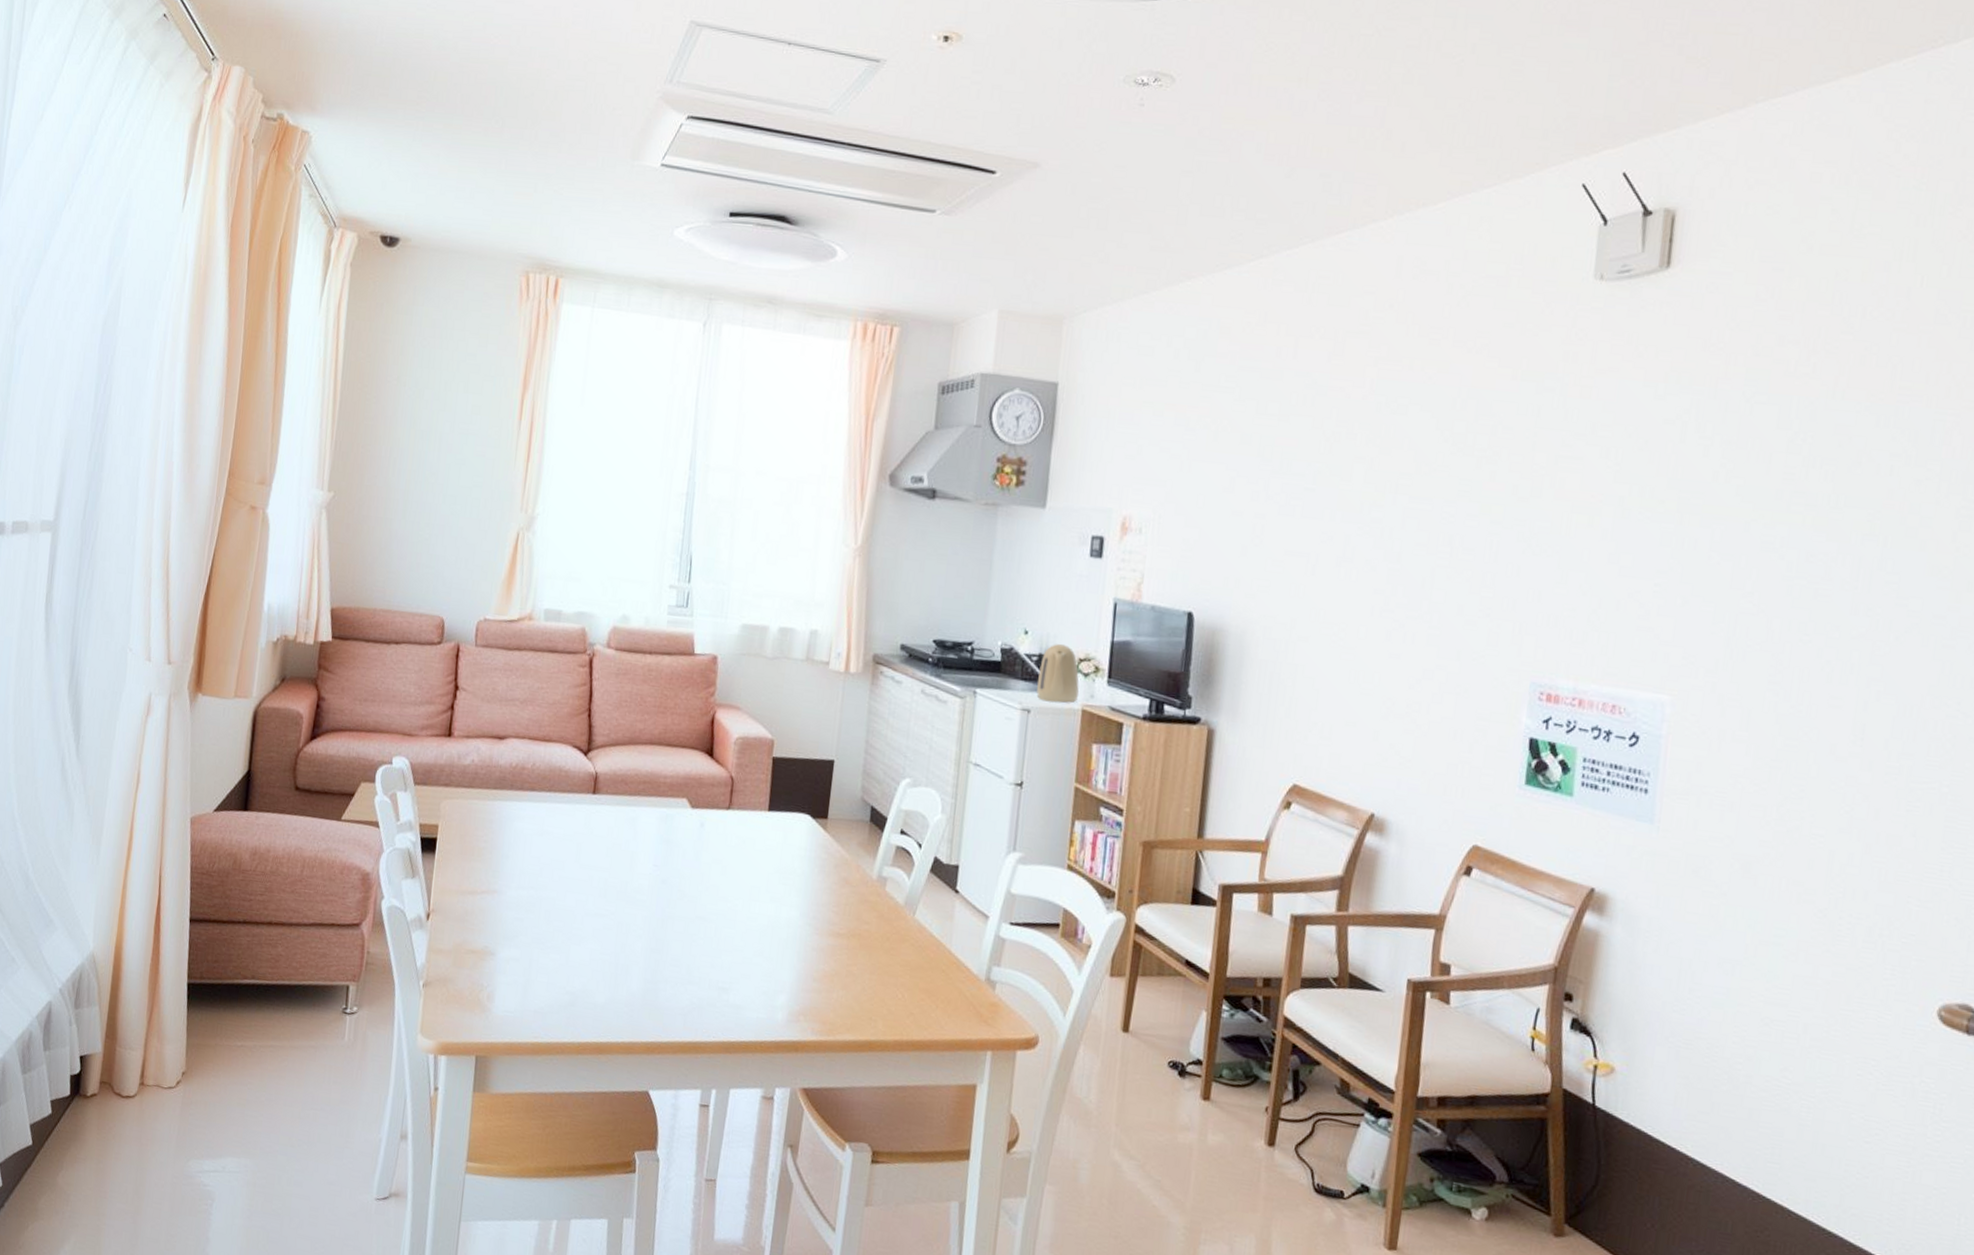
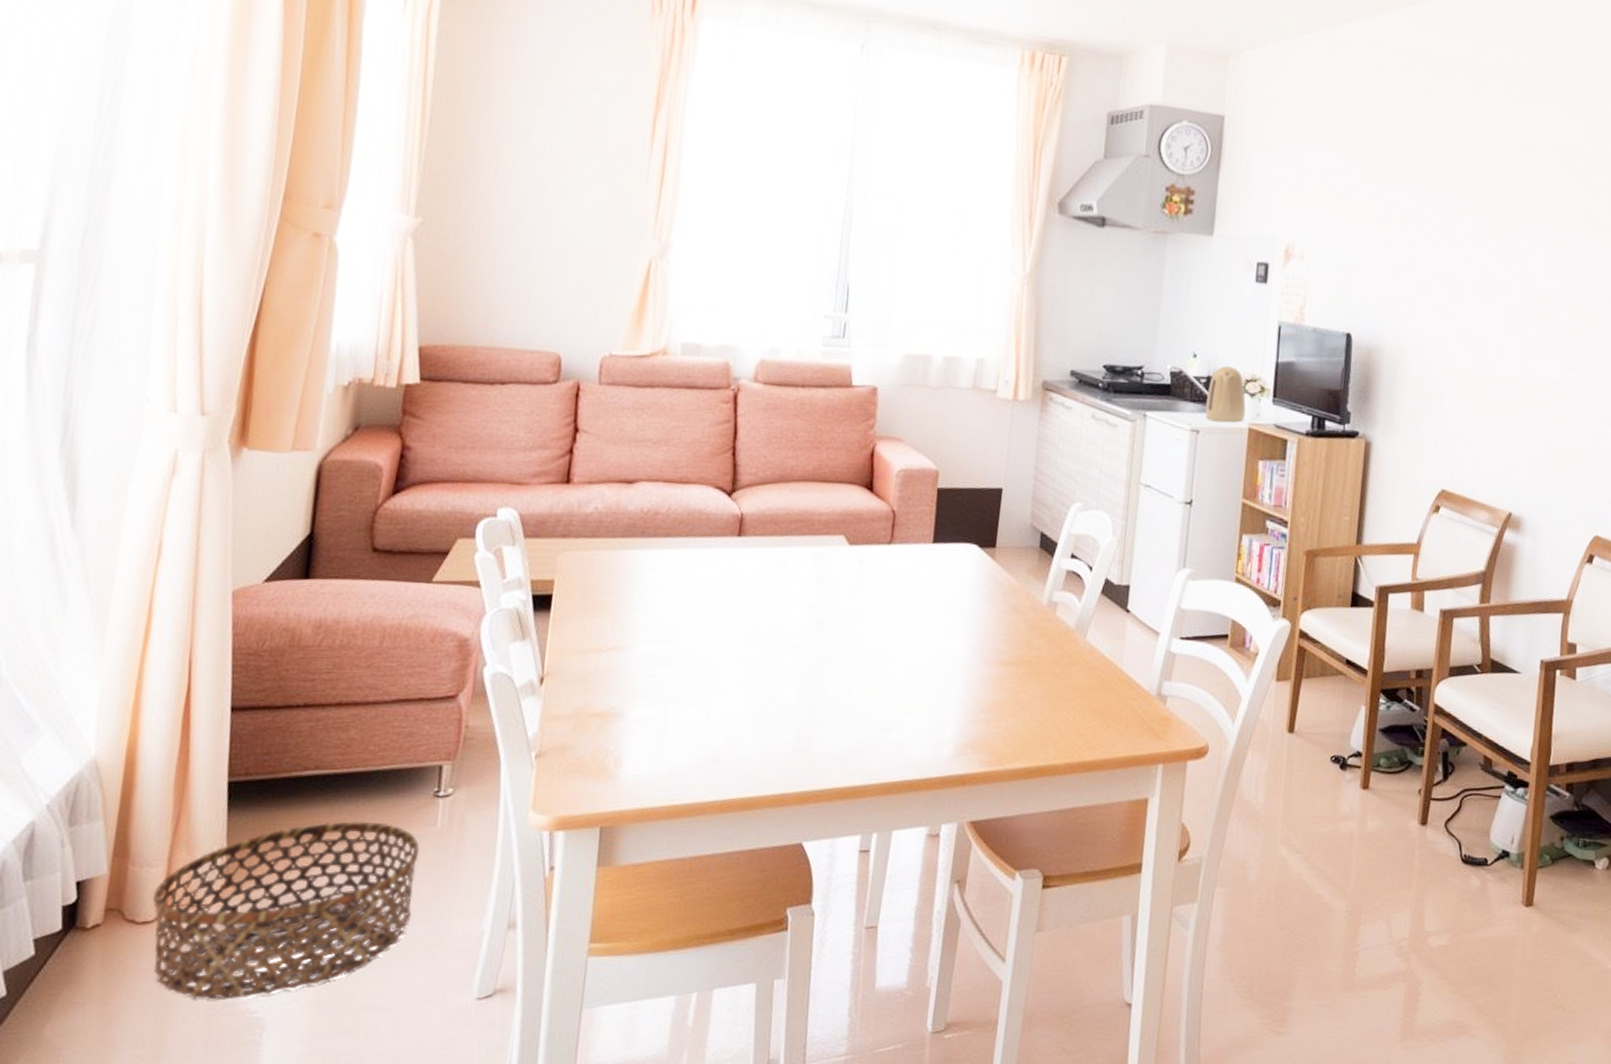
basket: none [134,1027,331,1172] -> present [153,821,420,1000]

